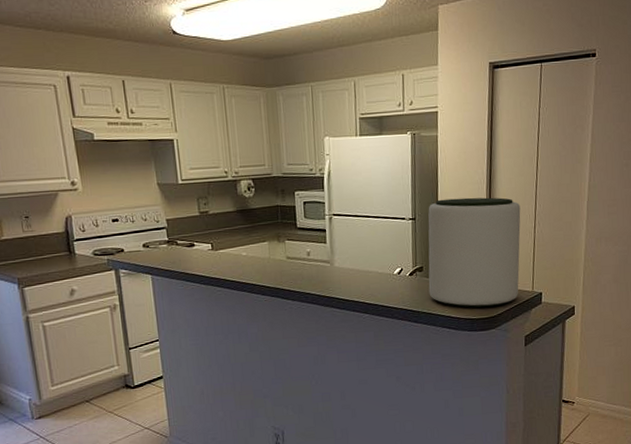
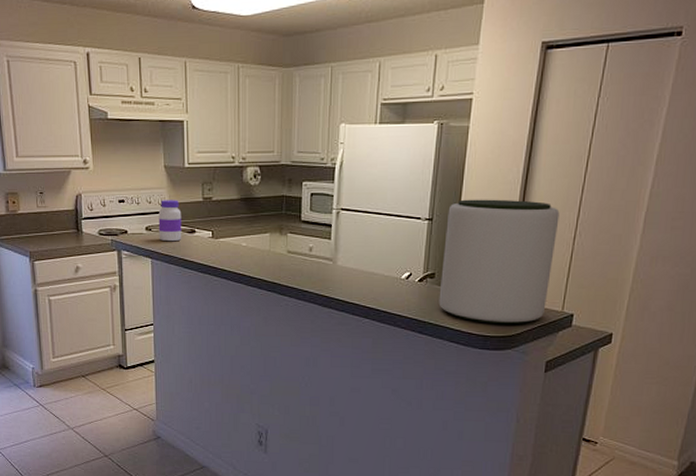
jar: none [155,215,181,257] -> present [158,200,182,242]

